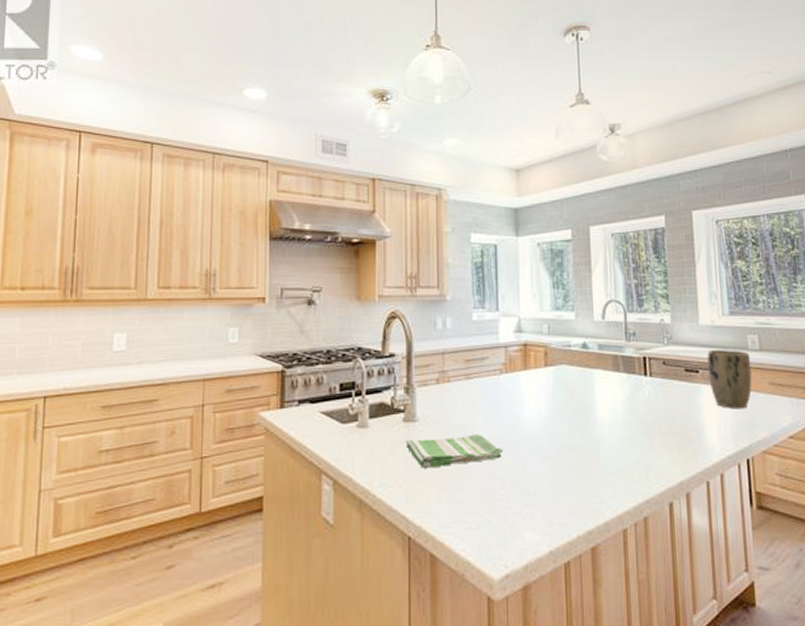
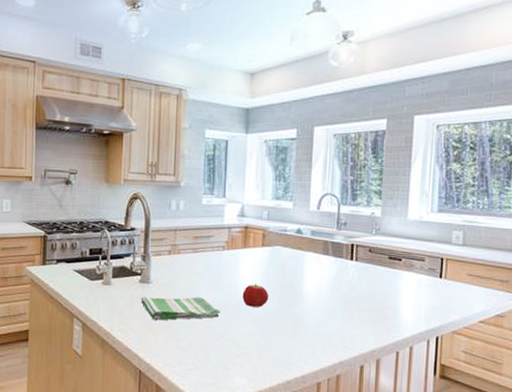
fruit: none [527,412,558,441] -> present [242,283,269,307]
plant pot: present [707,350,752,409] -> none [410,242,453,295]

